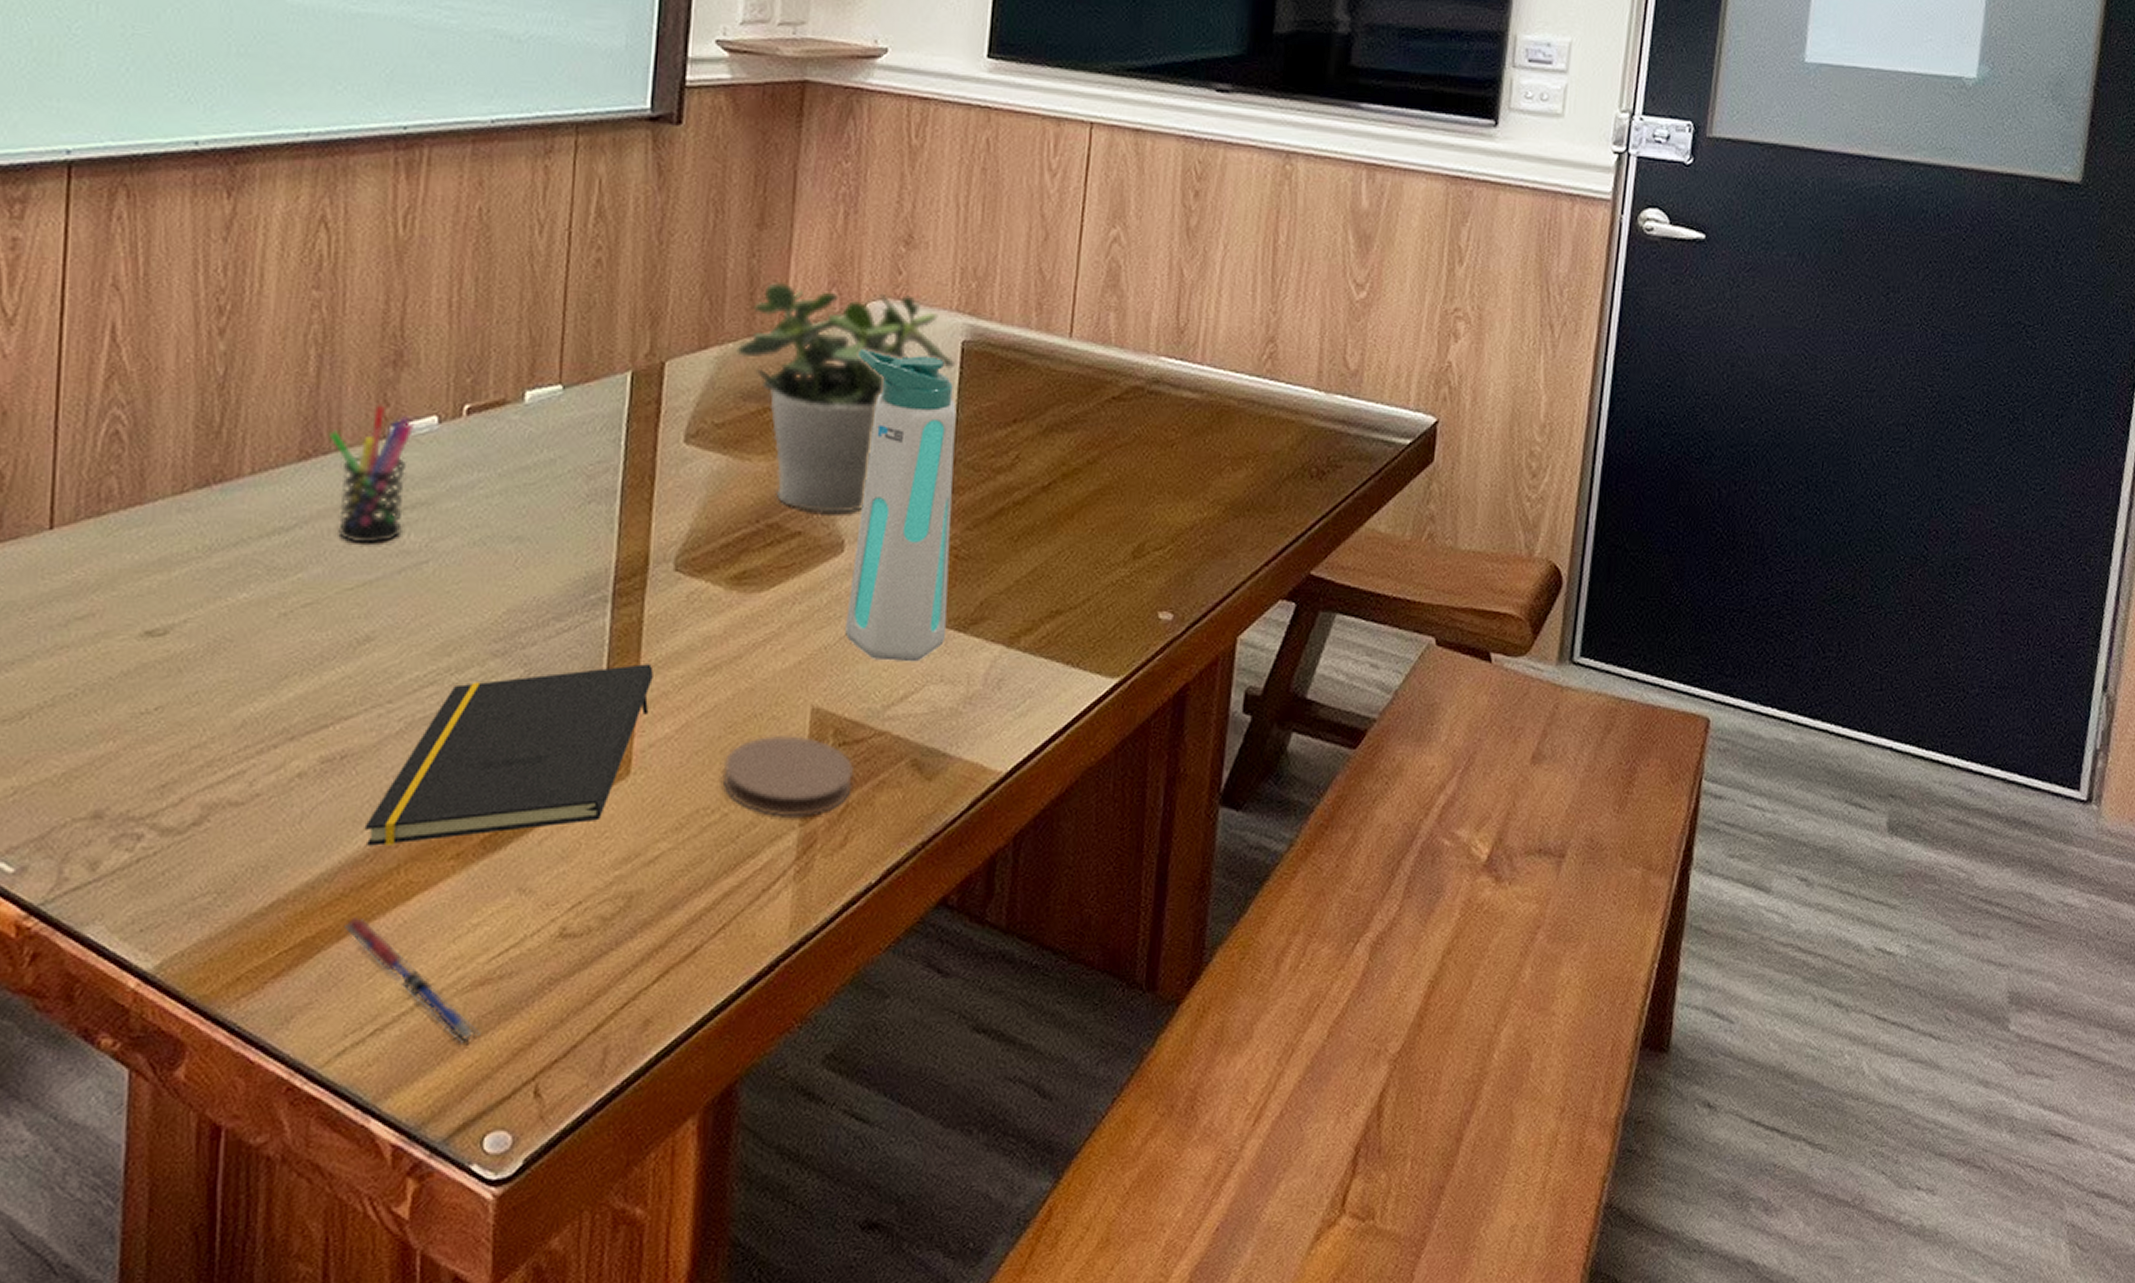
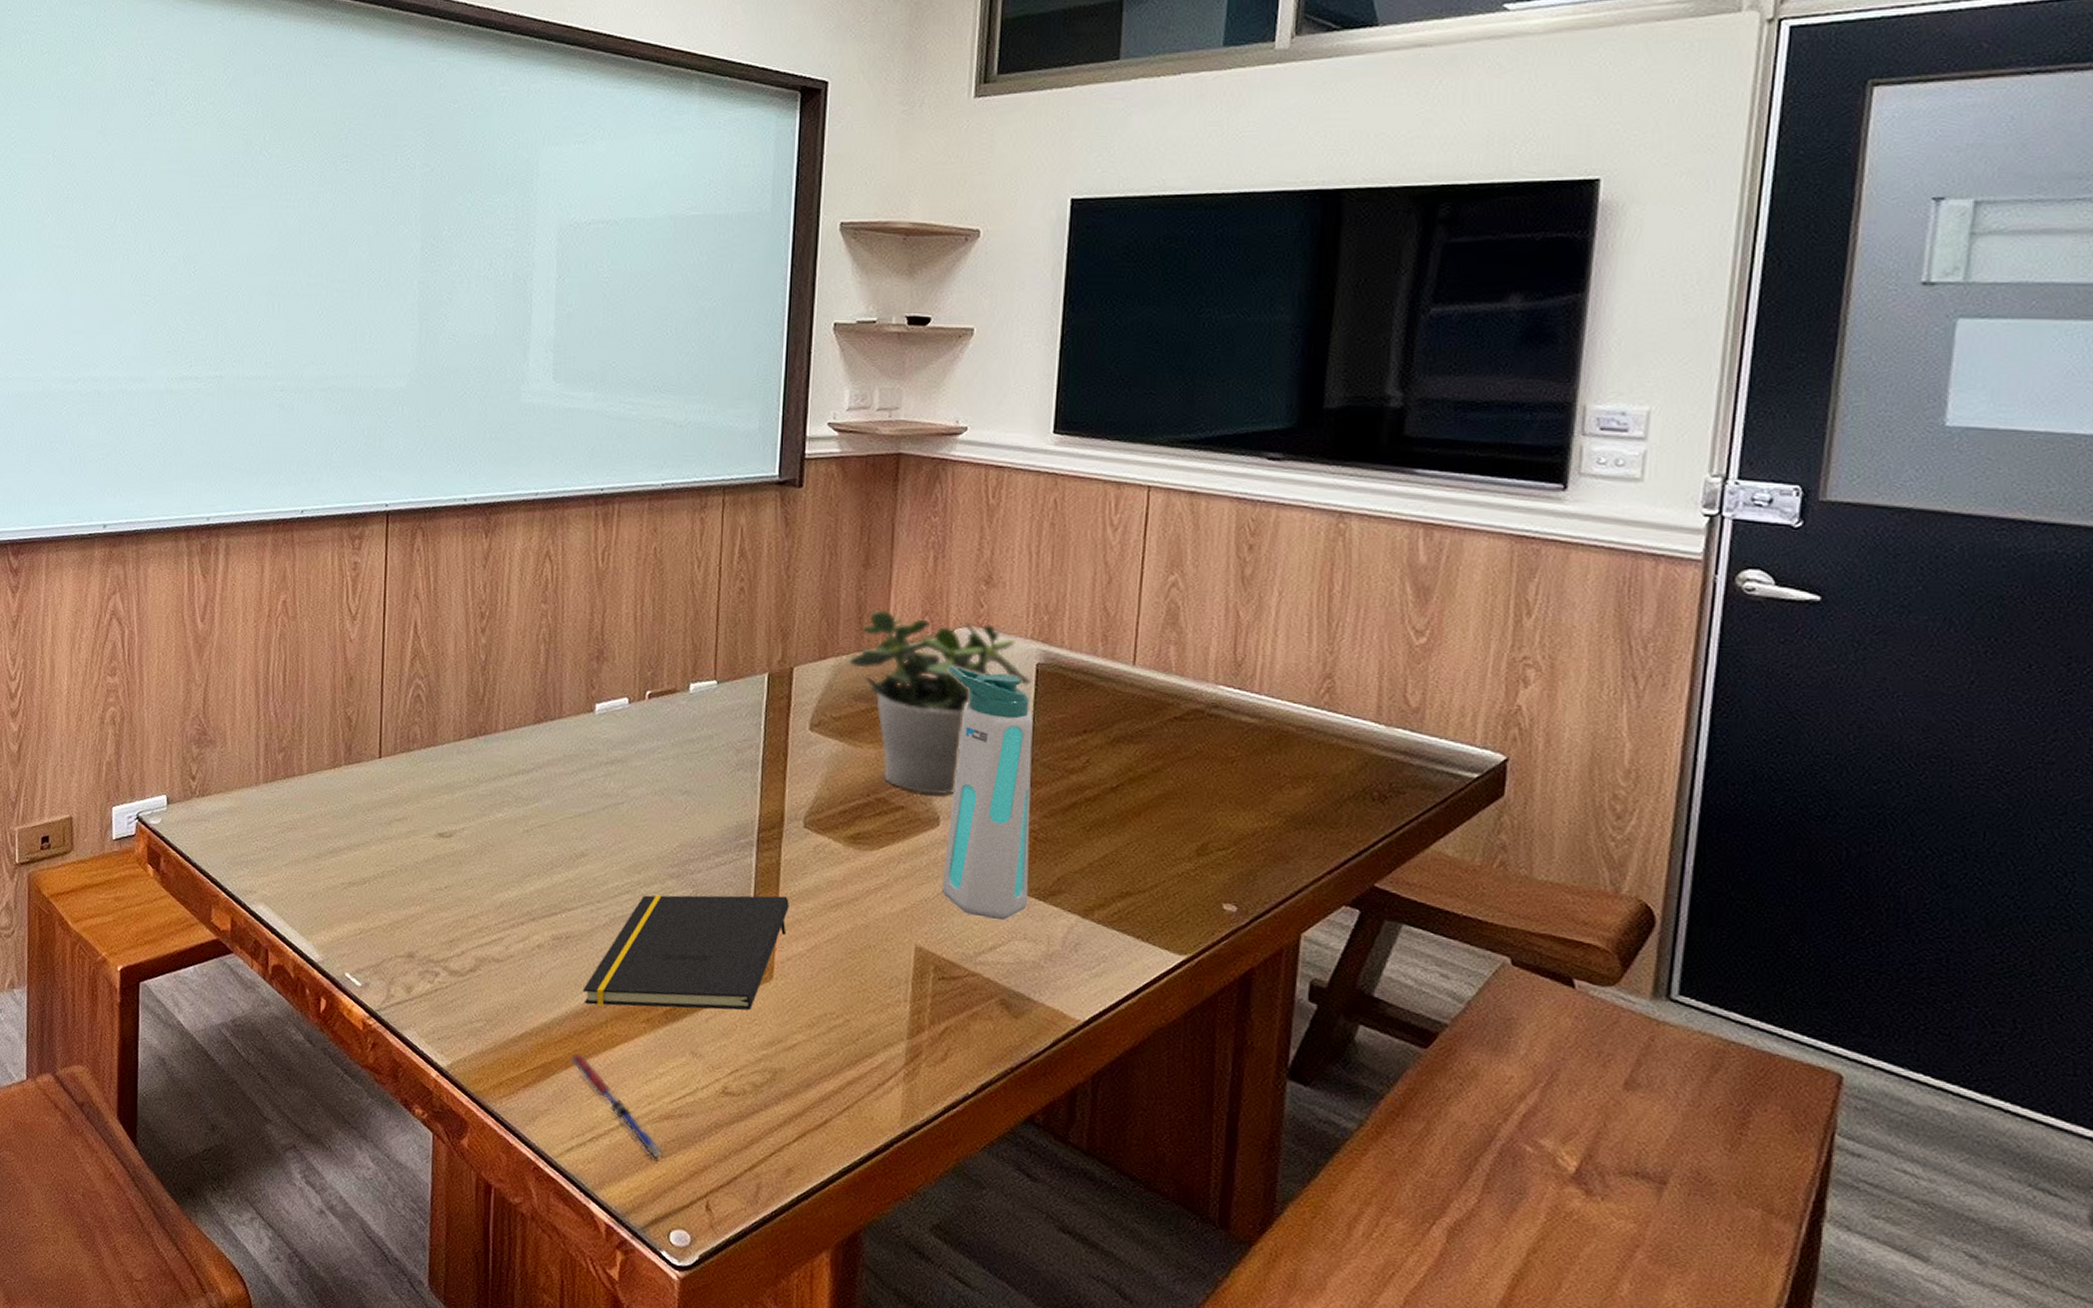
pen holder: present [329,405,416,544] -> none [554,687,613,786]
coaster: present [722,734,853,817] -> none [844,963,951,1033]

